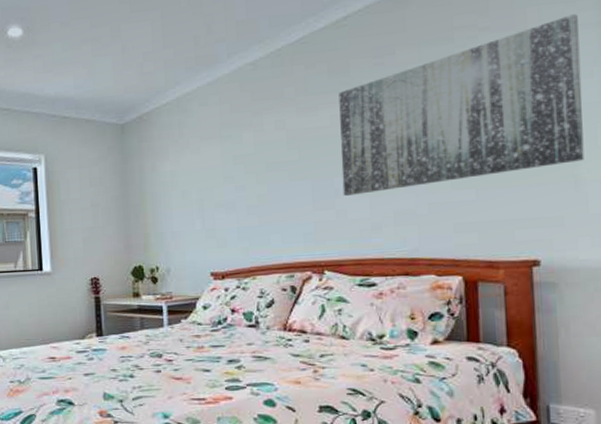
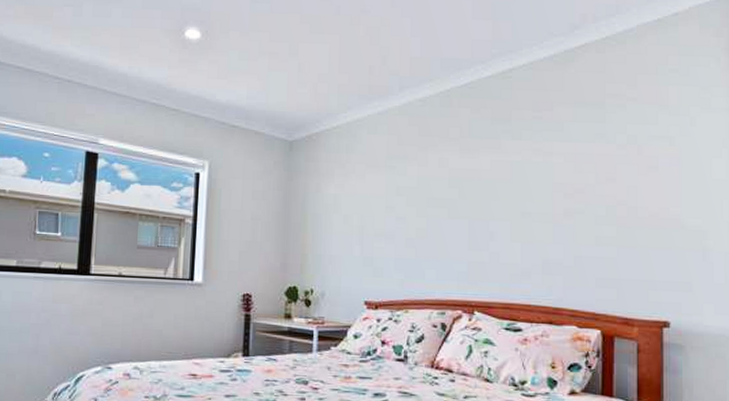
wall art: present [338,13,584,197] -> none [497,97,712,241]

